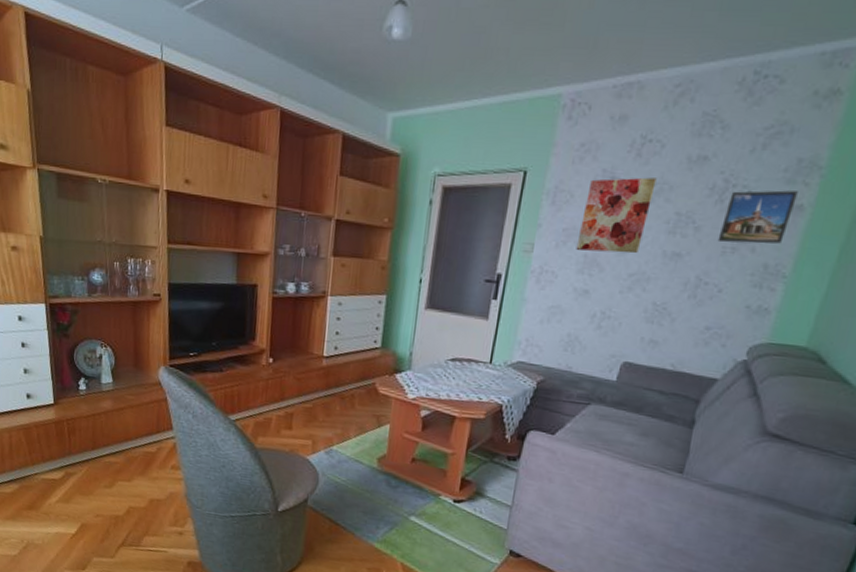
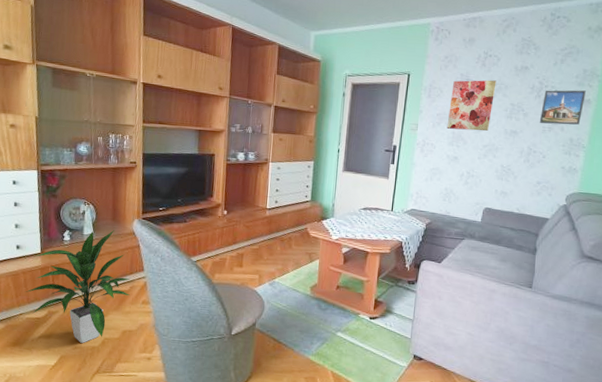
indoor plant: none [39,378,157,512] -> present [25,229,130,344]

